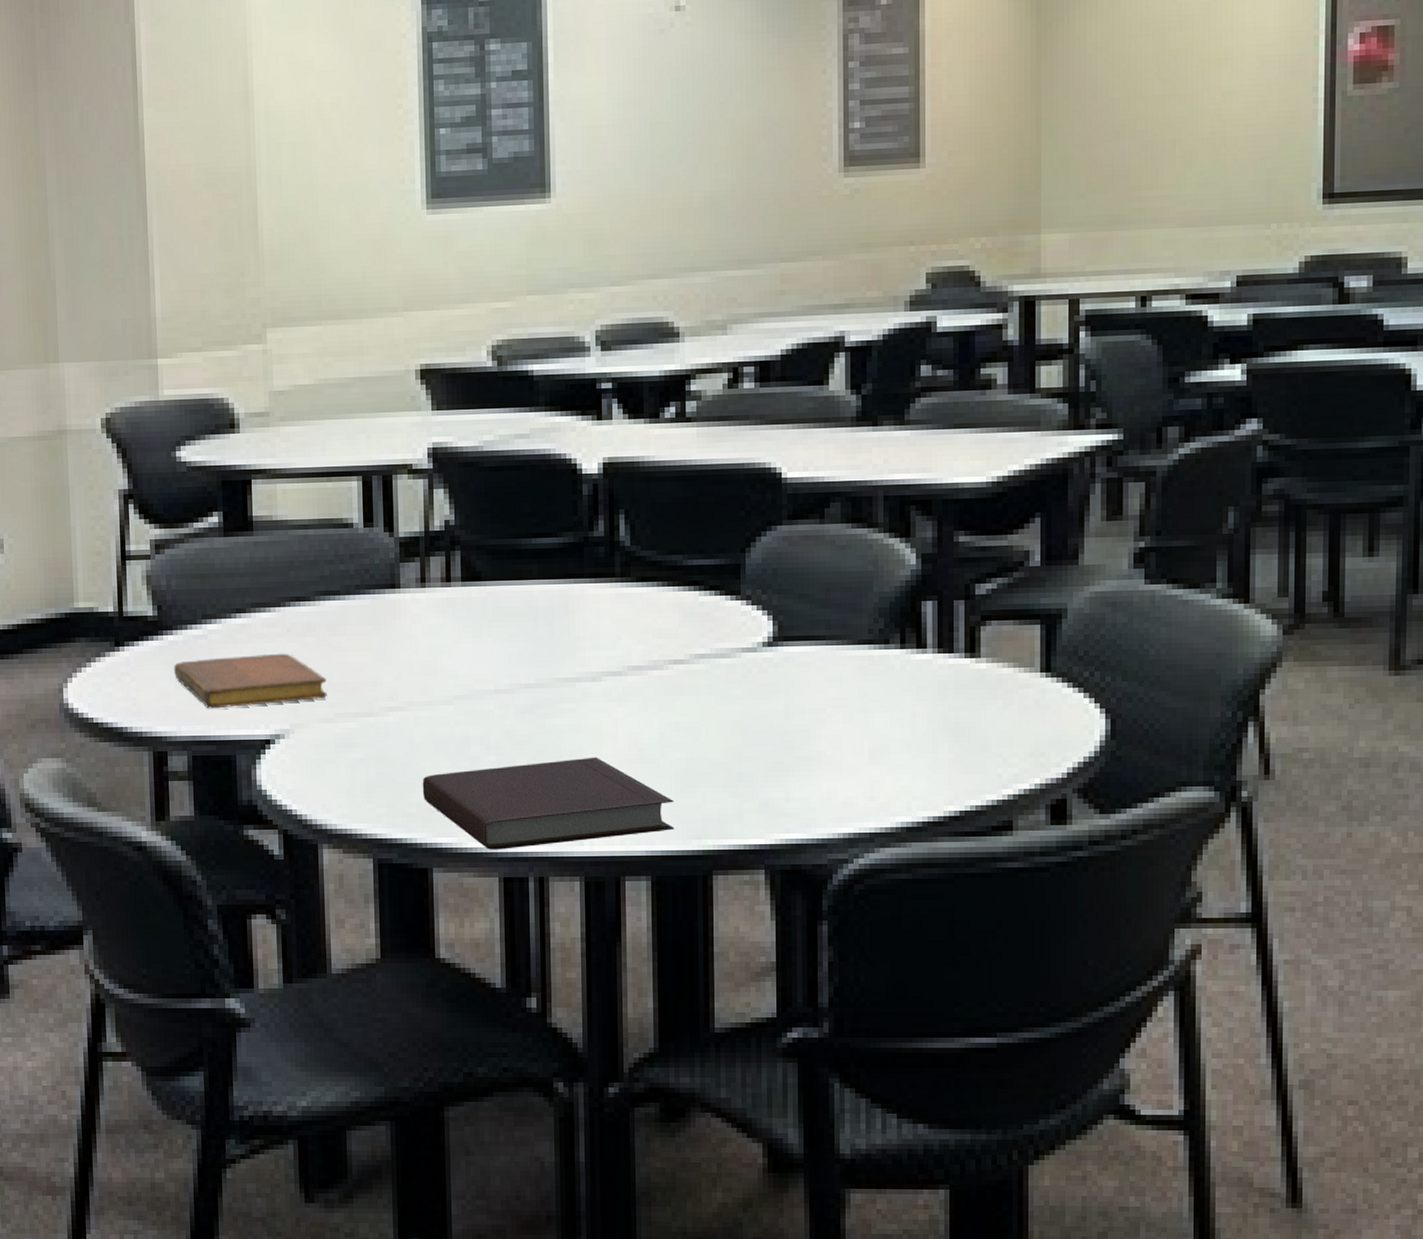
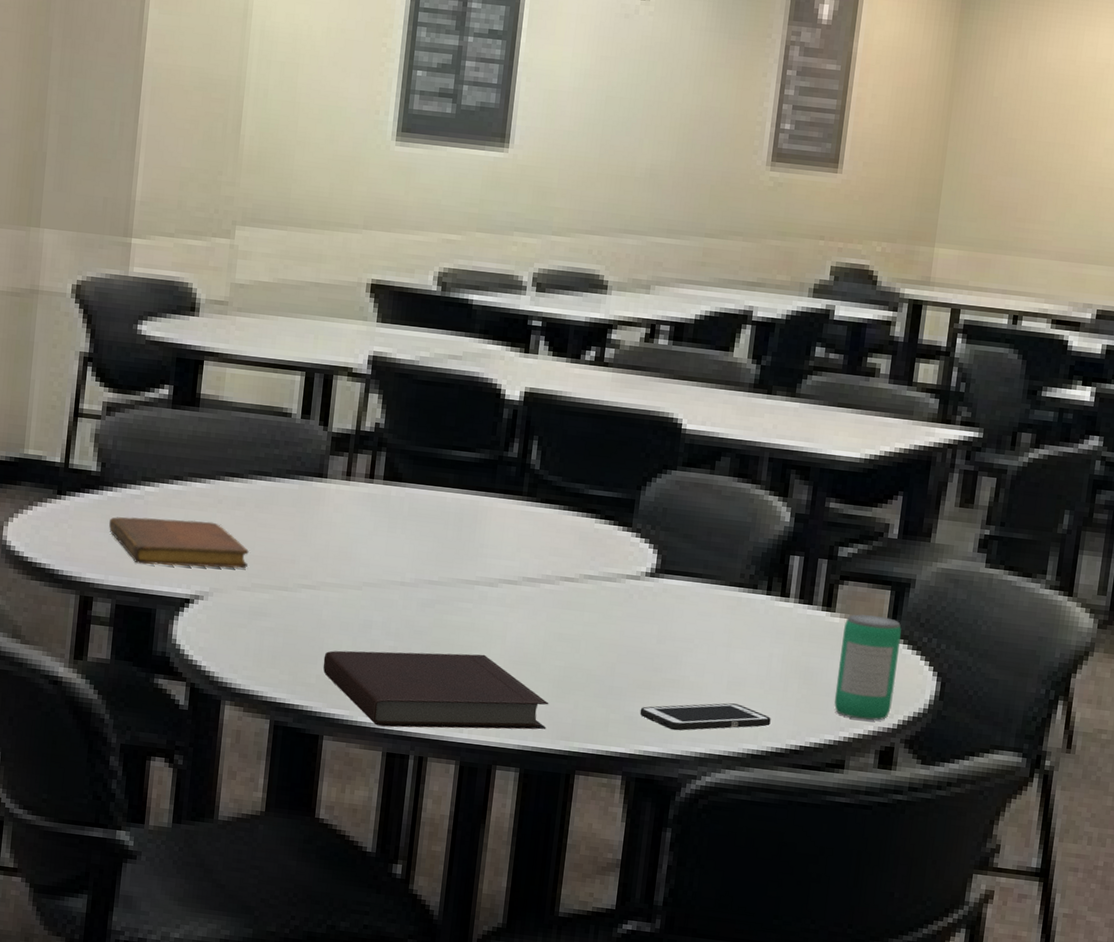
cell phone: none [776,774,923,813] -> present [639,703,771,731]
beverage can: none [991,655,1059,773] -> present [834,614,902,721]

